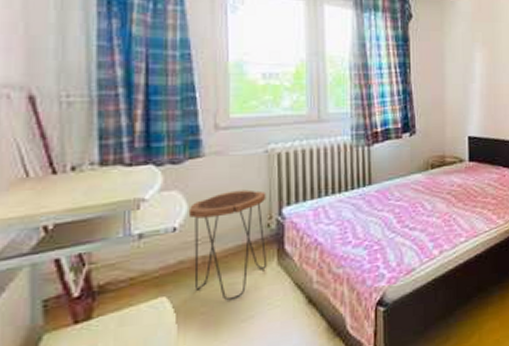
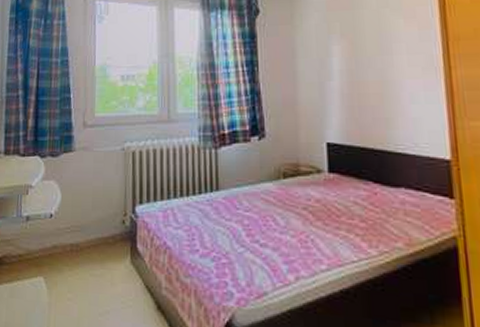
side table: present [188,189,268,301] -> none [61,184,122,292]

